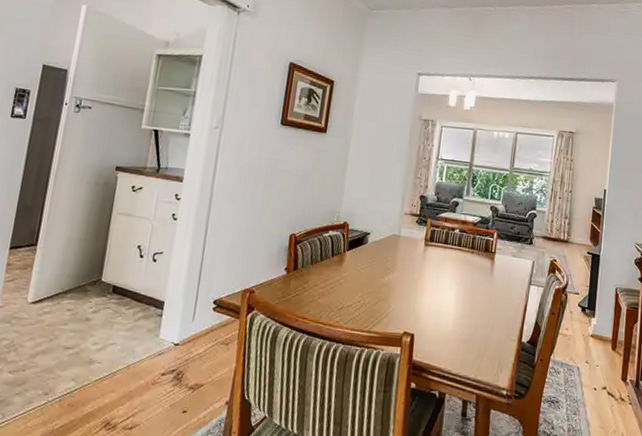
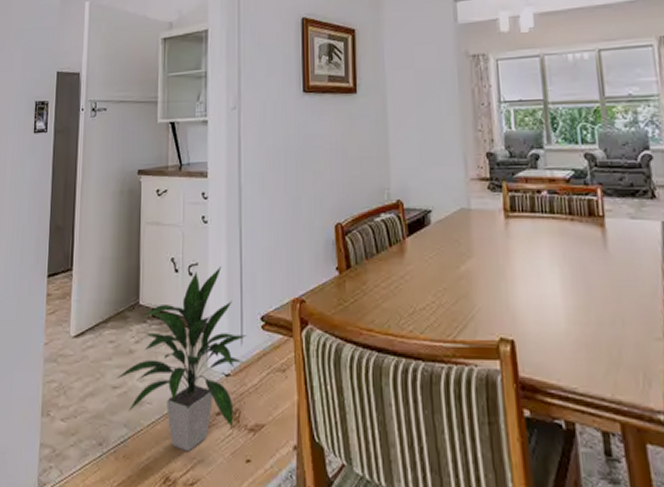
indoor plant: none [69,257,199,403] -> present [116,267,247,452]

